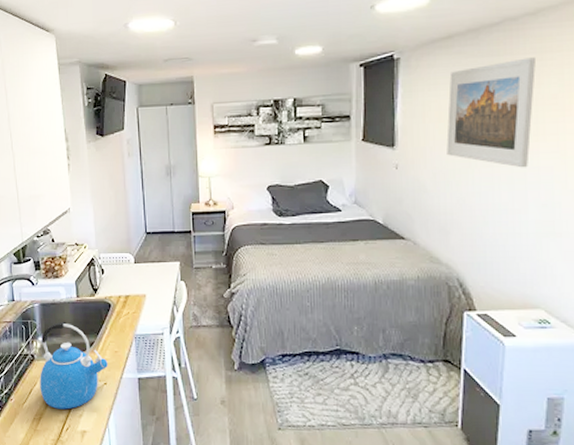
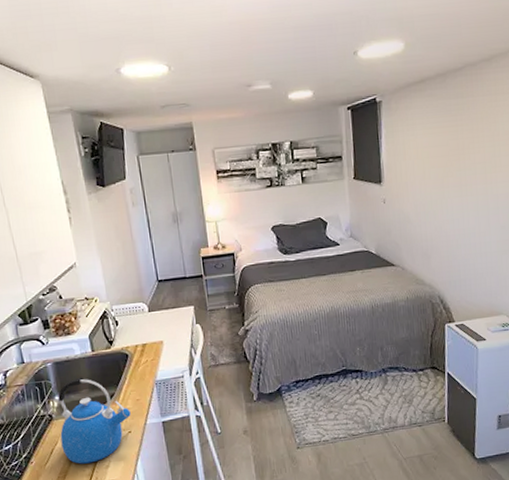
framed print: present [446,57,536,168] -> none [424,99,492,197]

